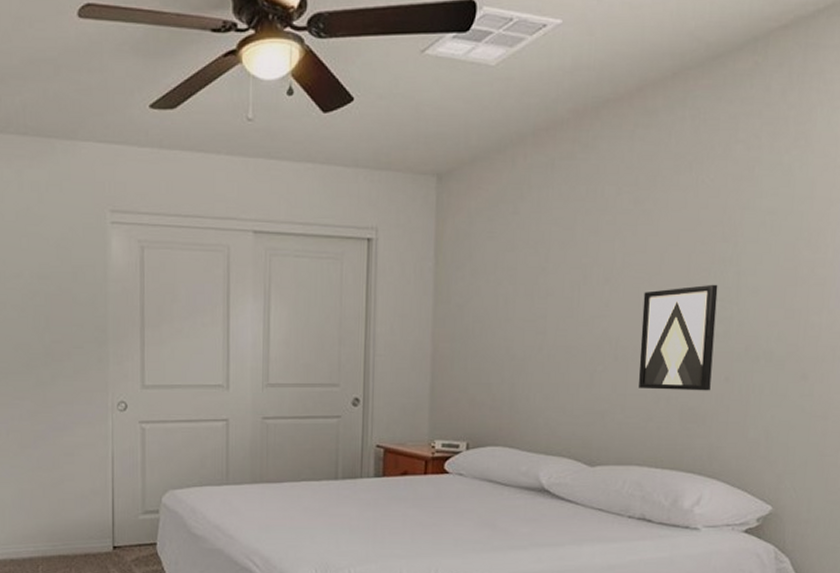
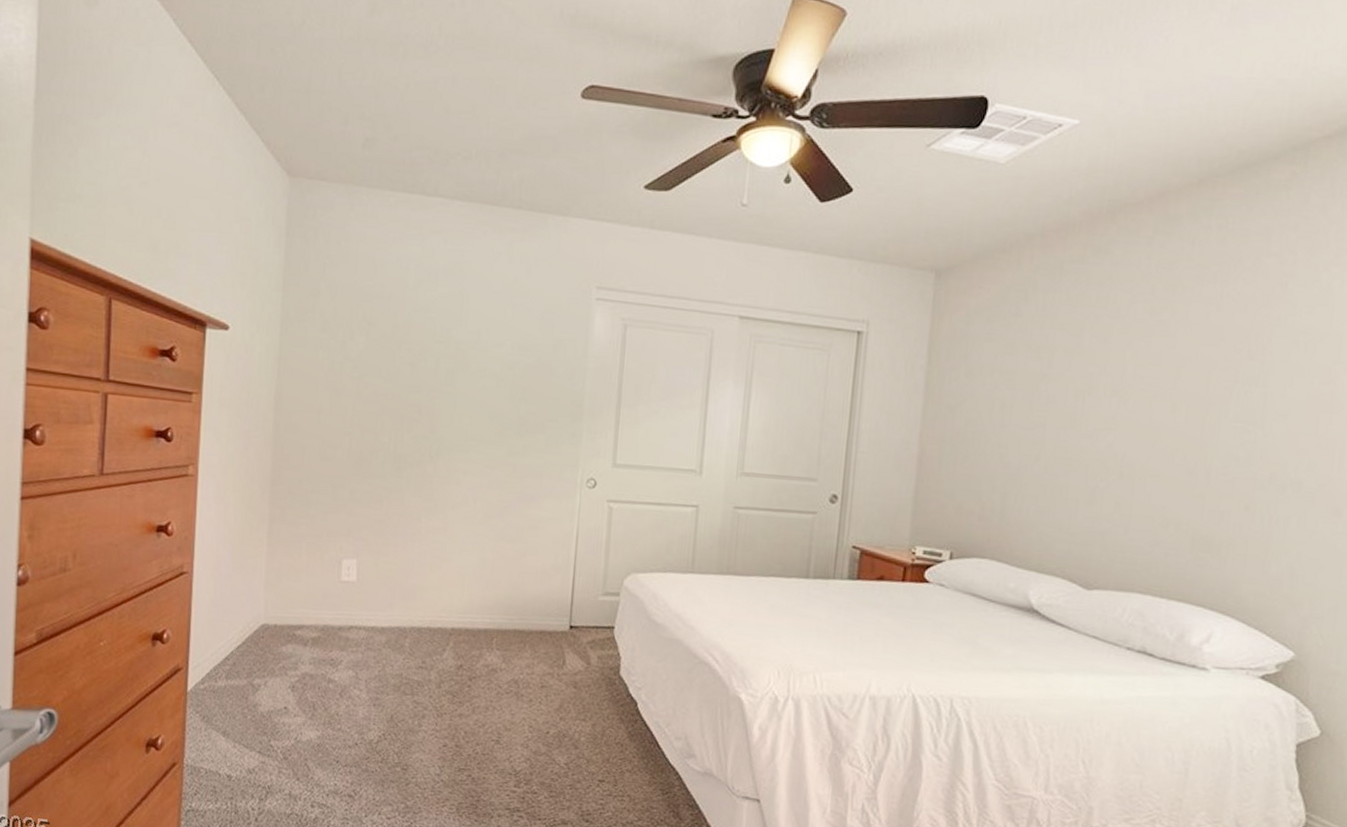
wall art: present [639,284,718,391] -> none [1145,404,1241,519]

